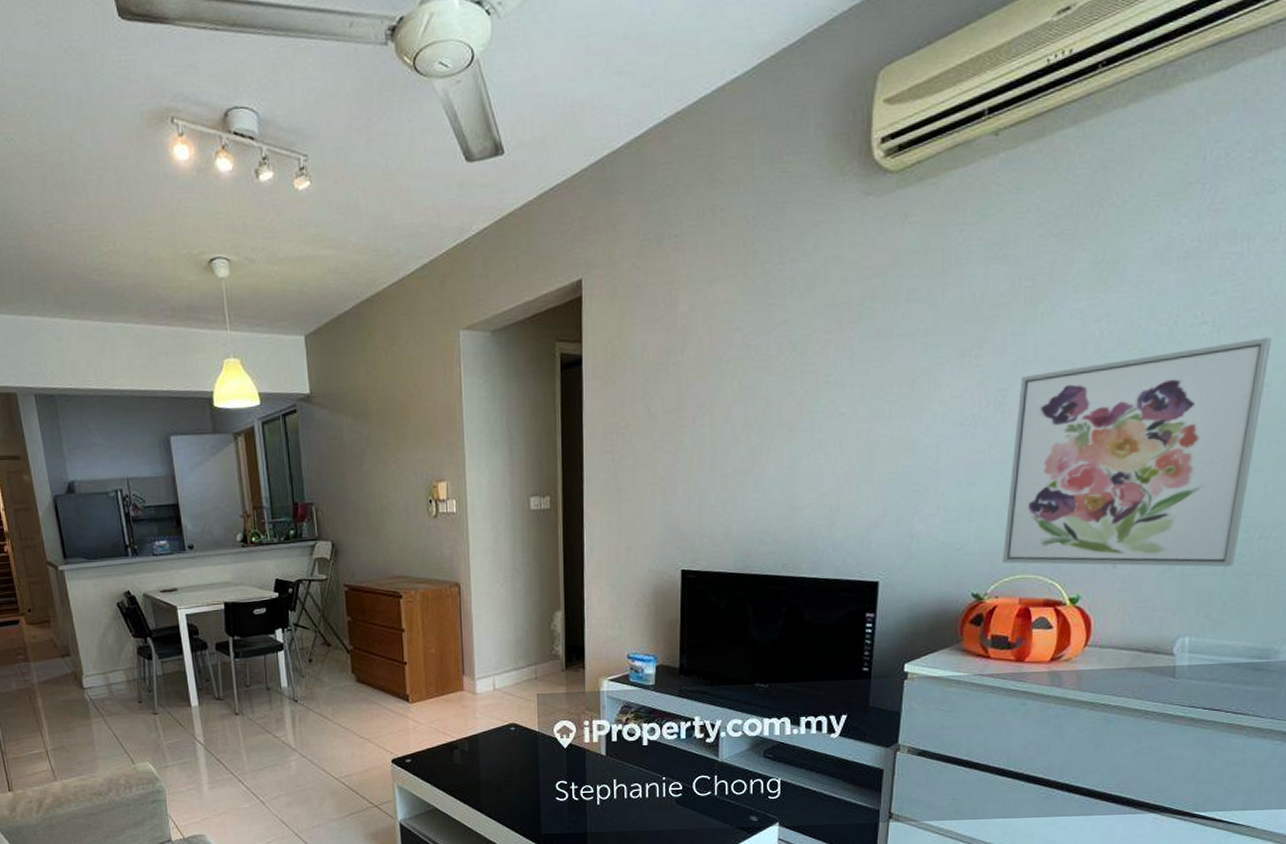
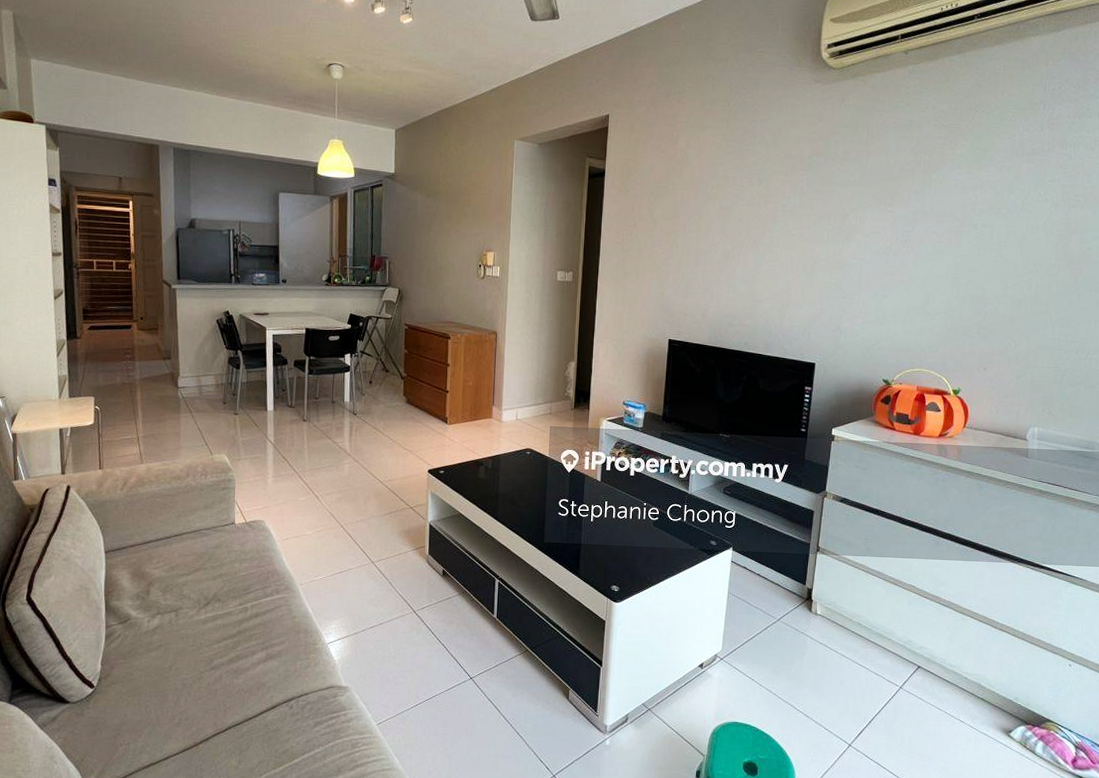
wall art: present [1003,337,1272,567] -> none [906,215,1091,378]

